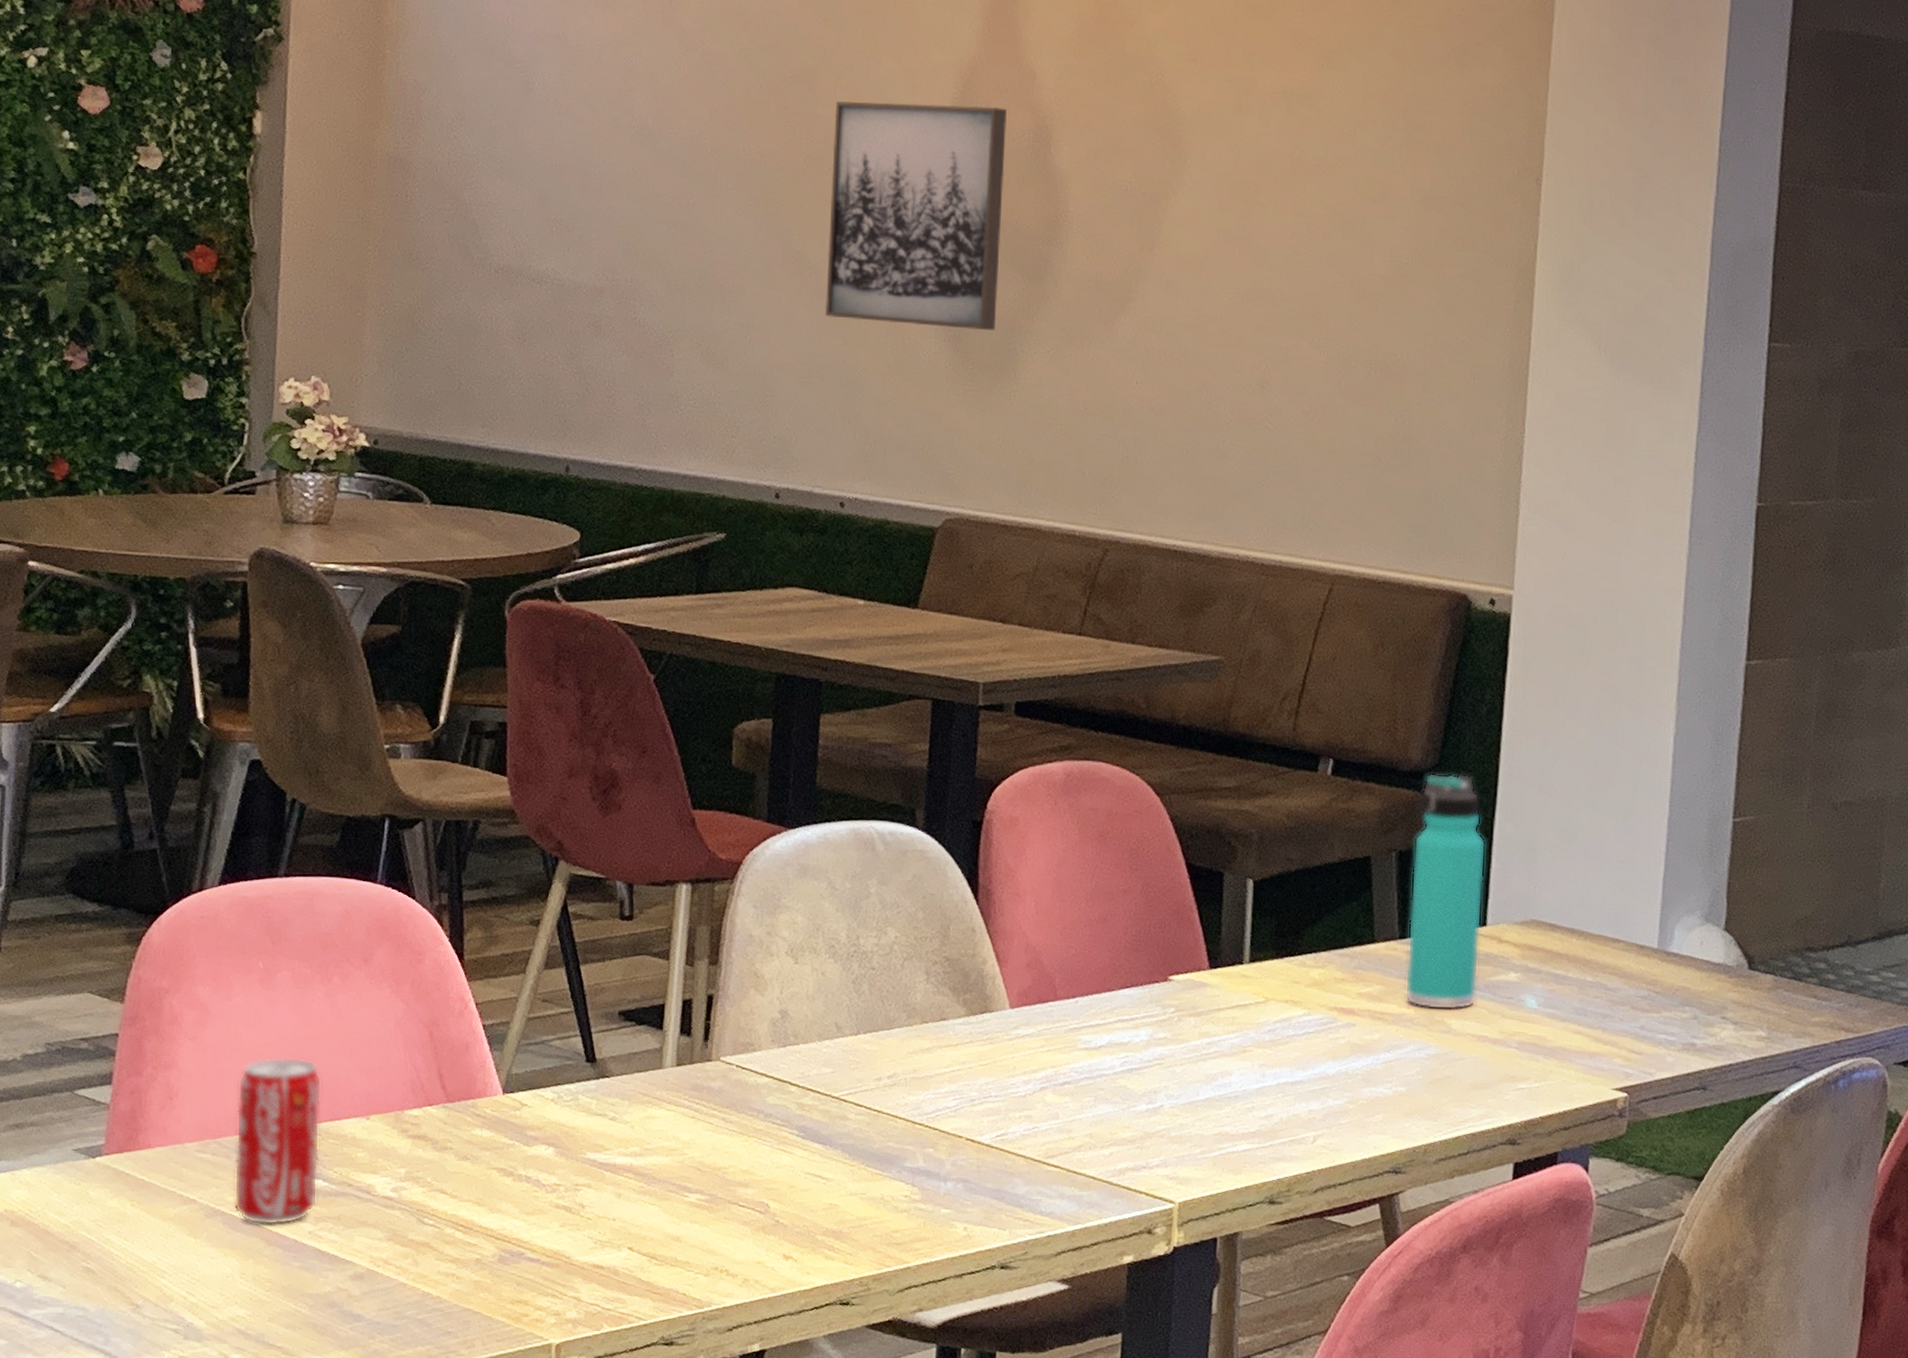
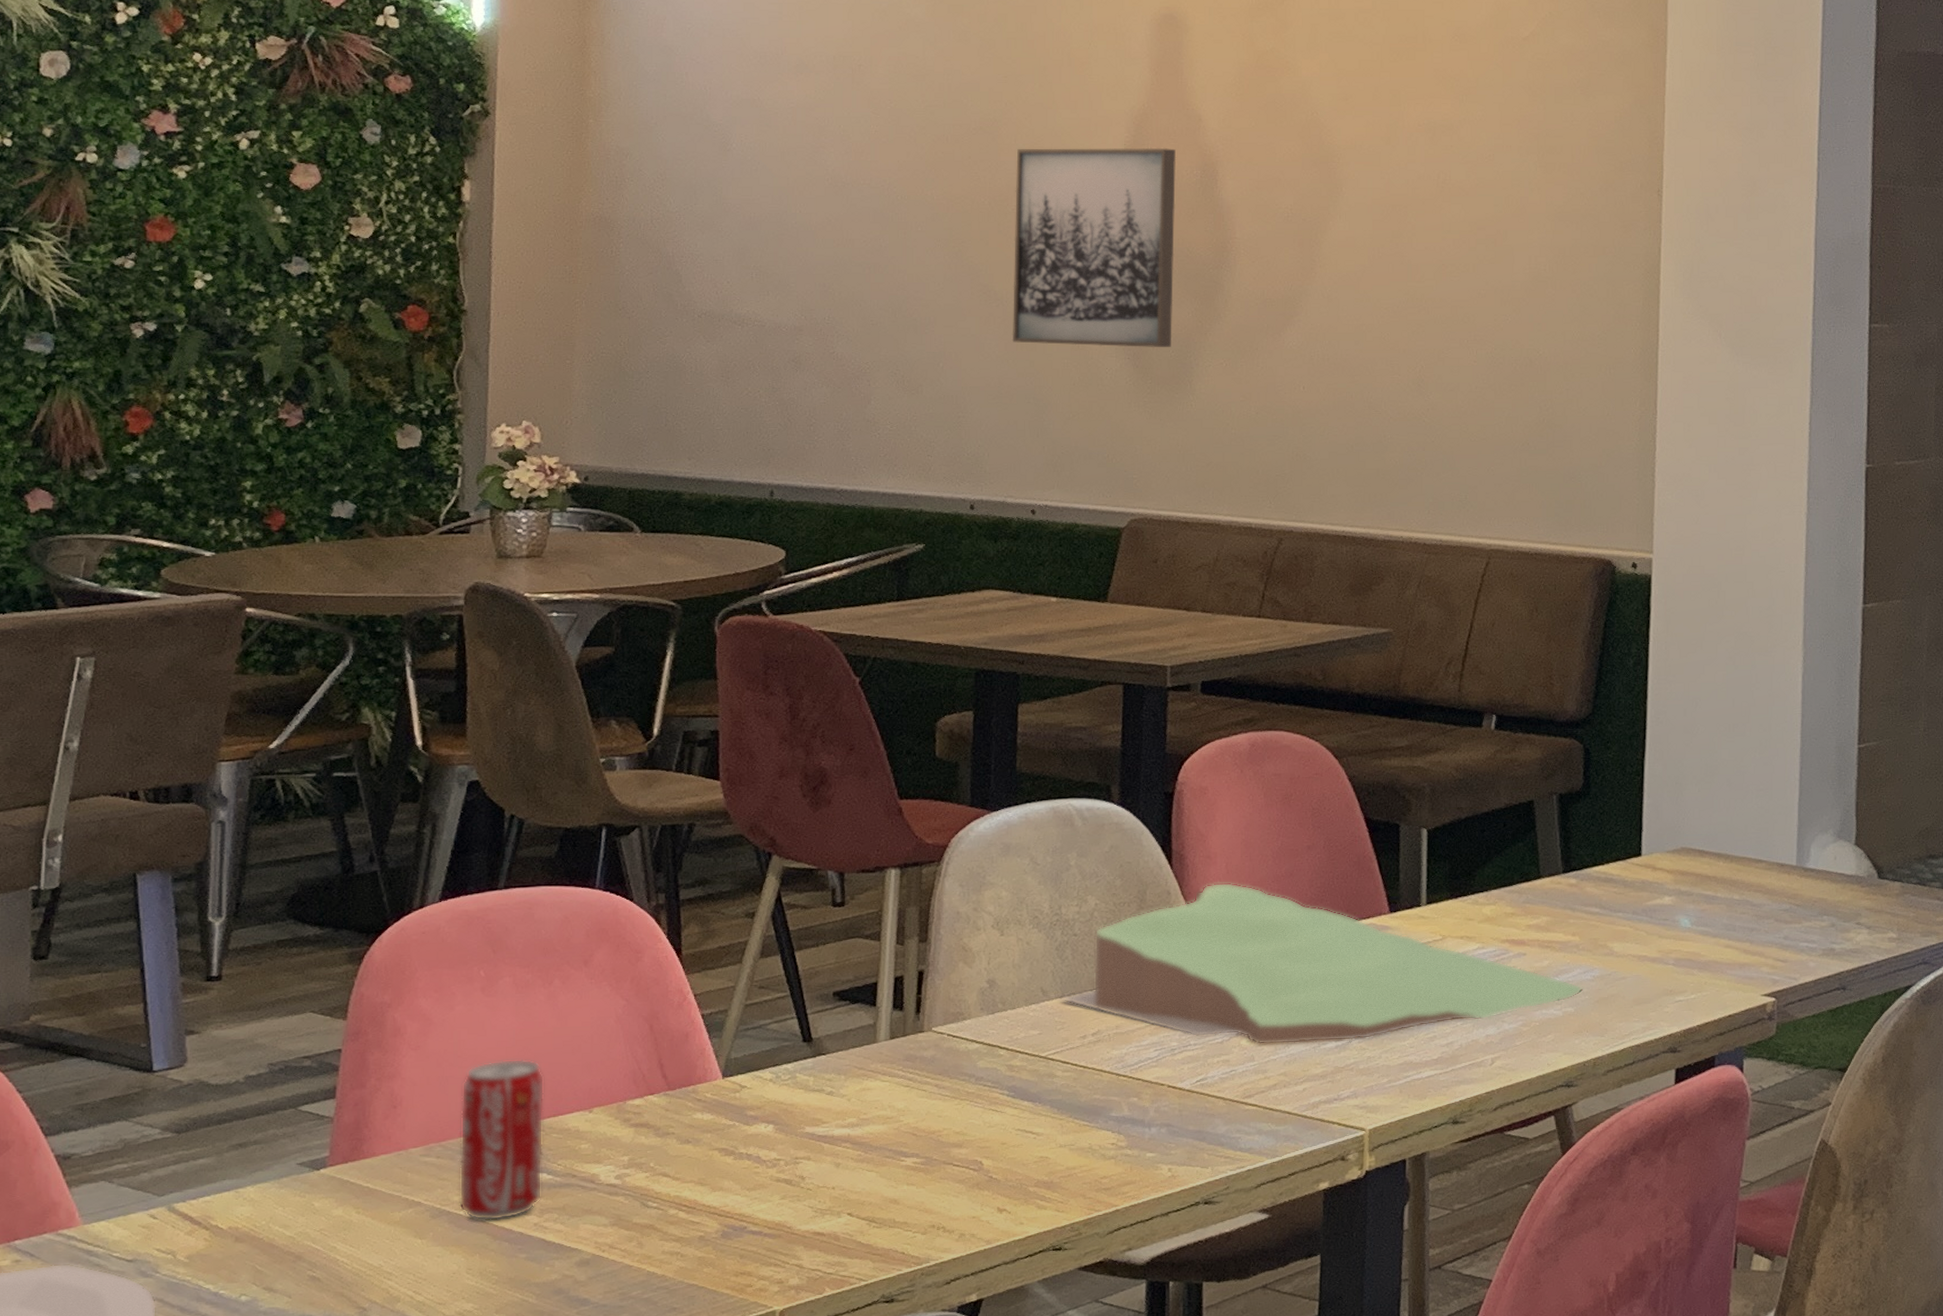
napkin: none [855,922,1417,1105] -> present [1059,882,1584,1045]
thermos bottle: present [1404,772,1486,1010] -> none [1570,720,1638,935]

